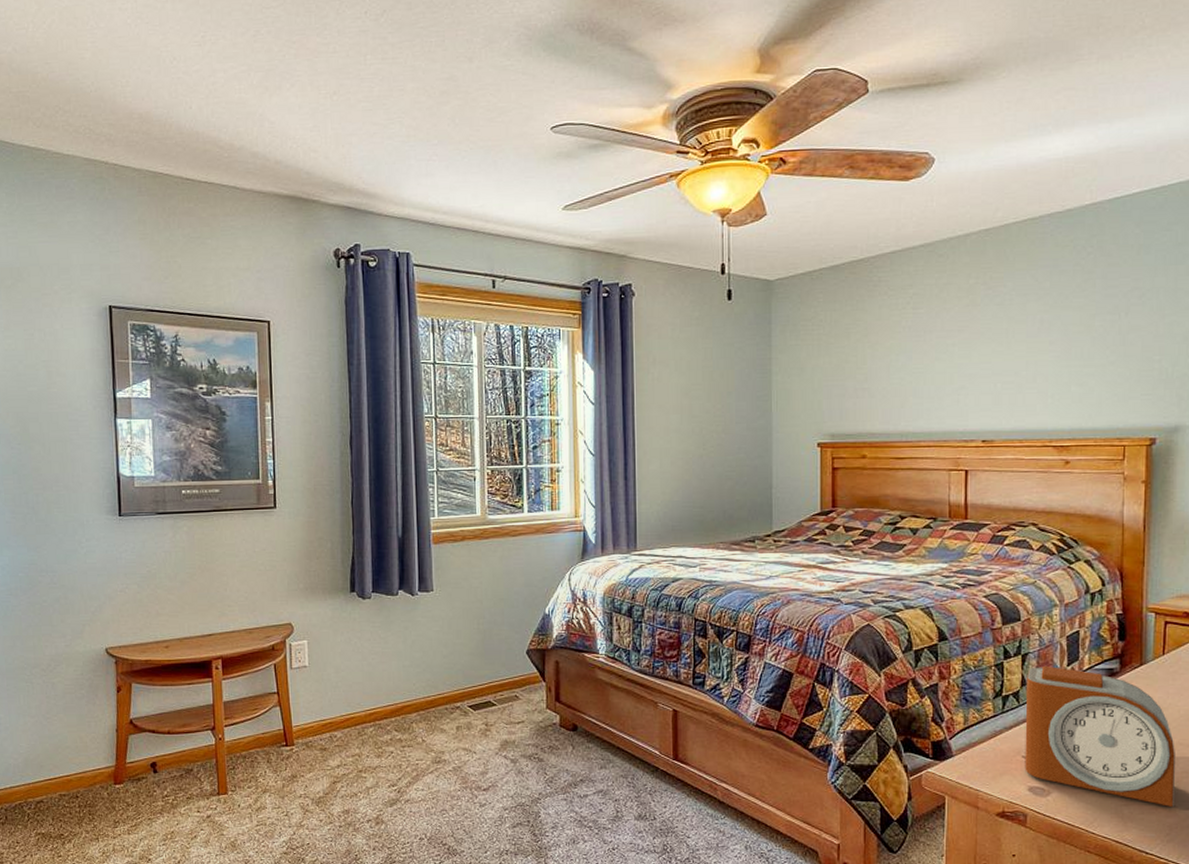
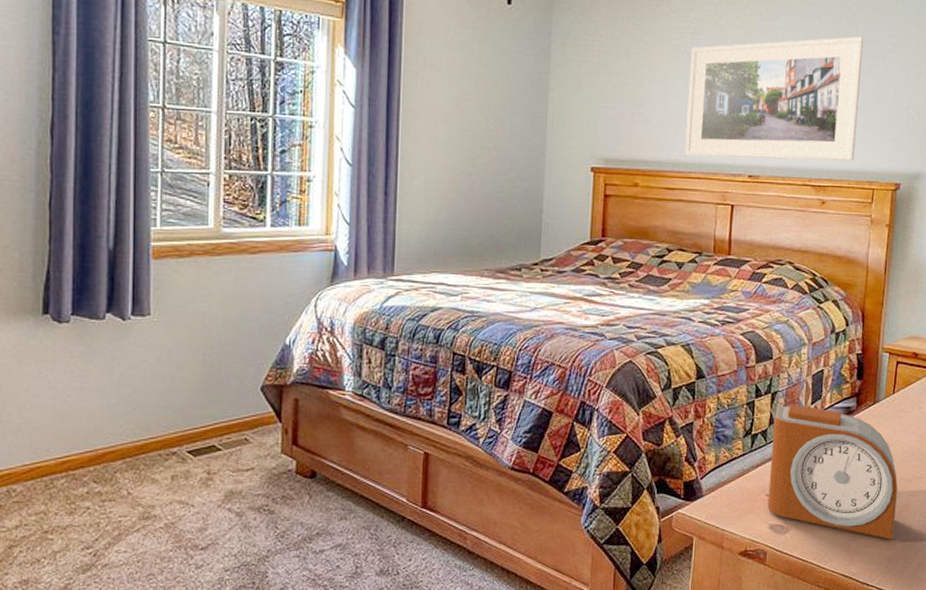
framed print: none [912,292,1103,426] -> present [684,36,864,161]

